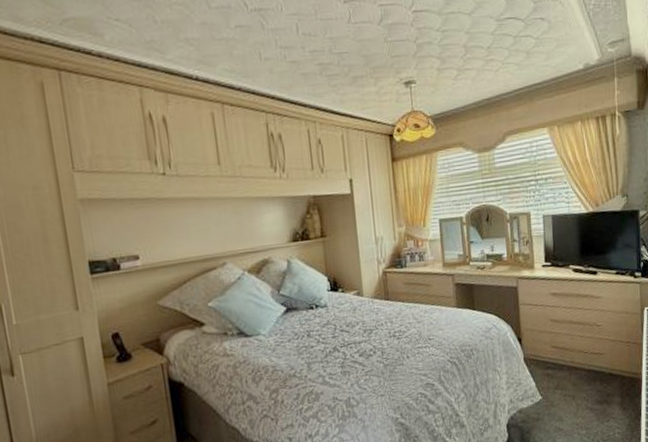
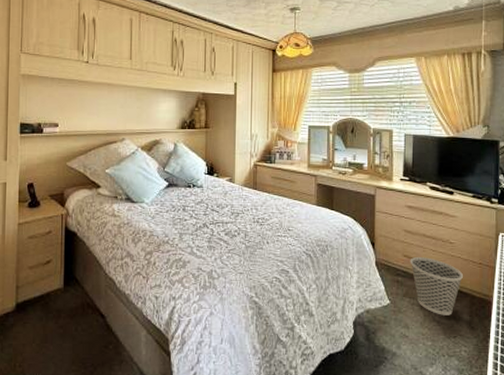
wastebasket: none [558,344,613,402] -> present [410,257,464,316]

